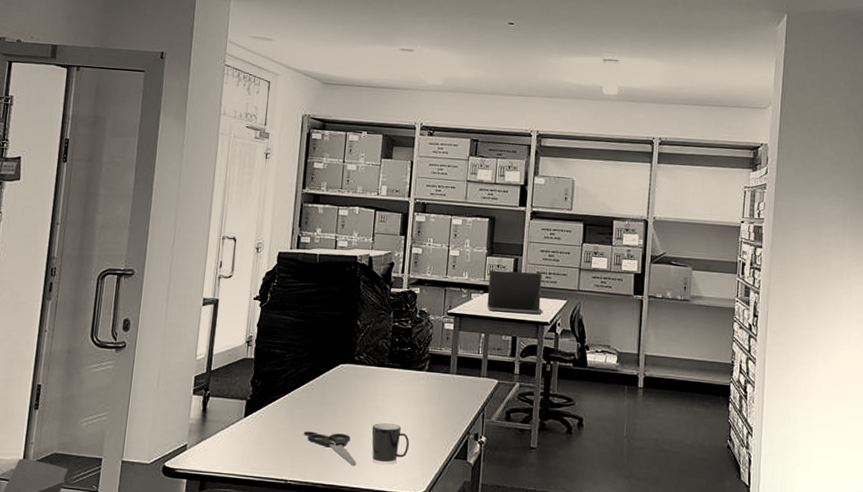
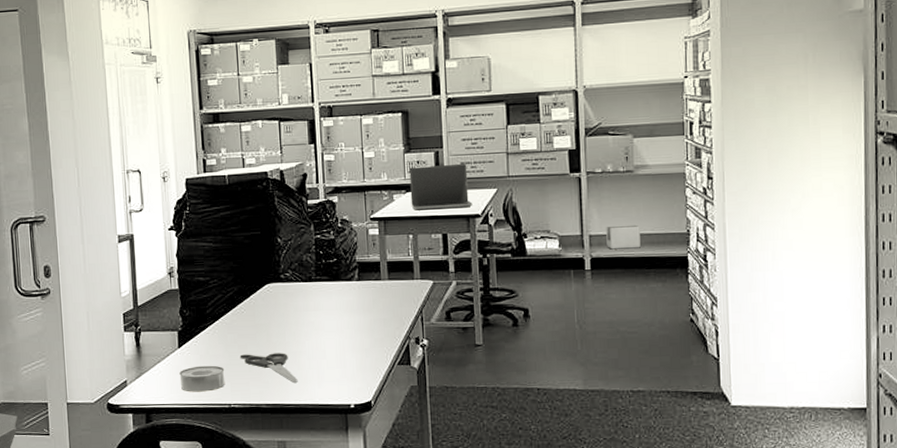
adhesive tape: none [240,437,287,465] -> present [179,365,225,392]
mug: present [371,423,410,465] -> none [308,337,349,379]
box: none [659,348,690,373] -> present [606,224,641,250]

